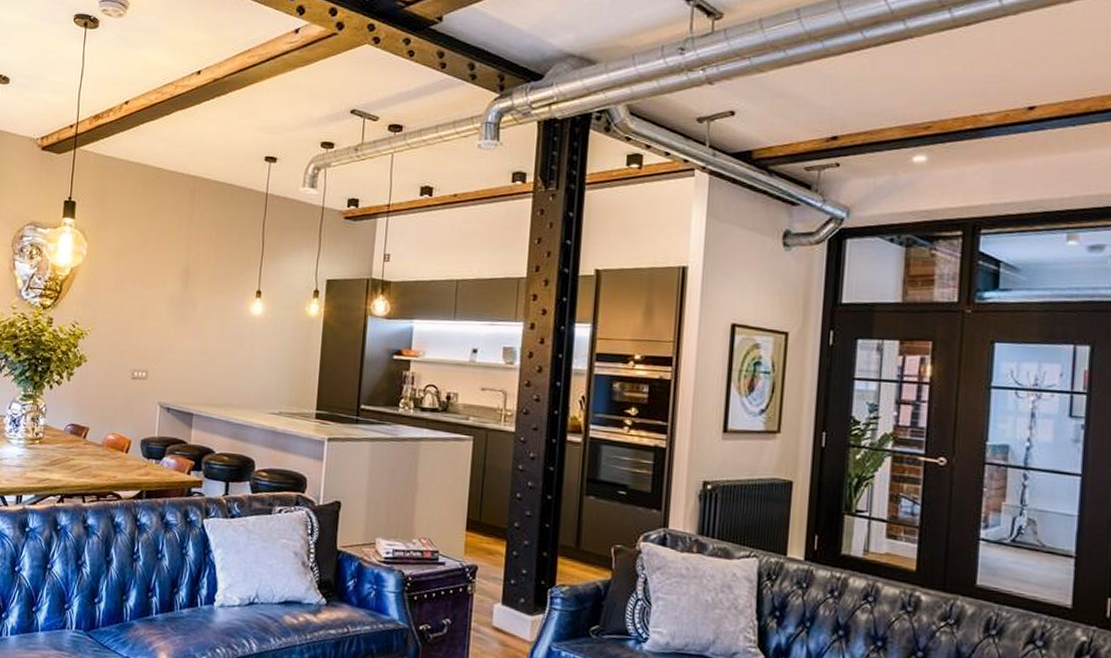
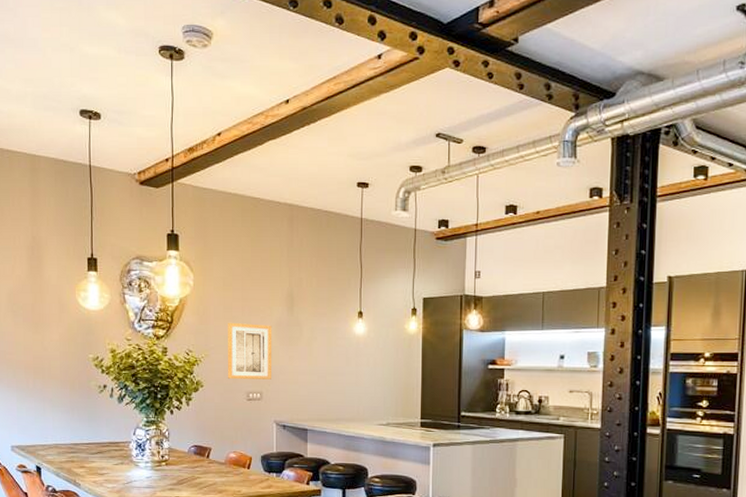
wall art: none [112,295,165,358] -> present [227,322,272,380]

